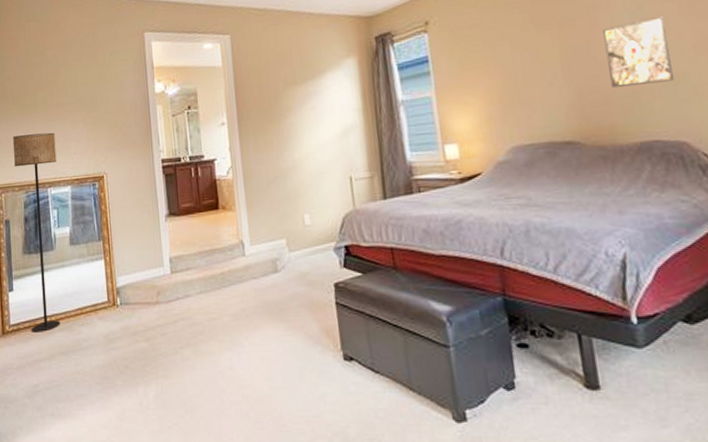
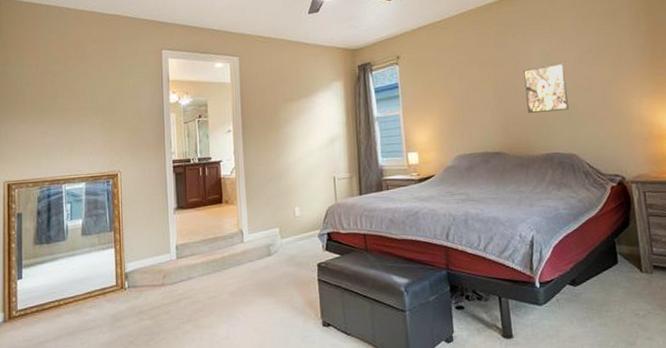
floor lamp: present [12,132,61,332] -> none [29,134,72,316]

